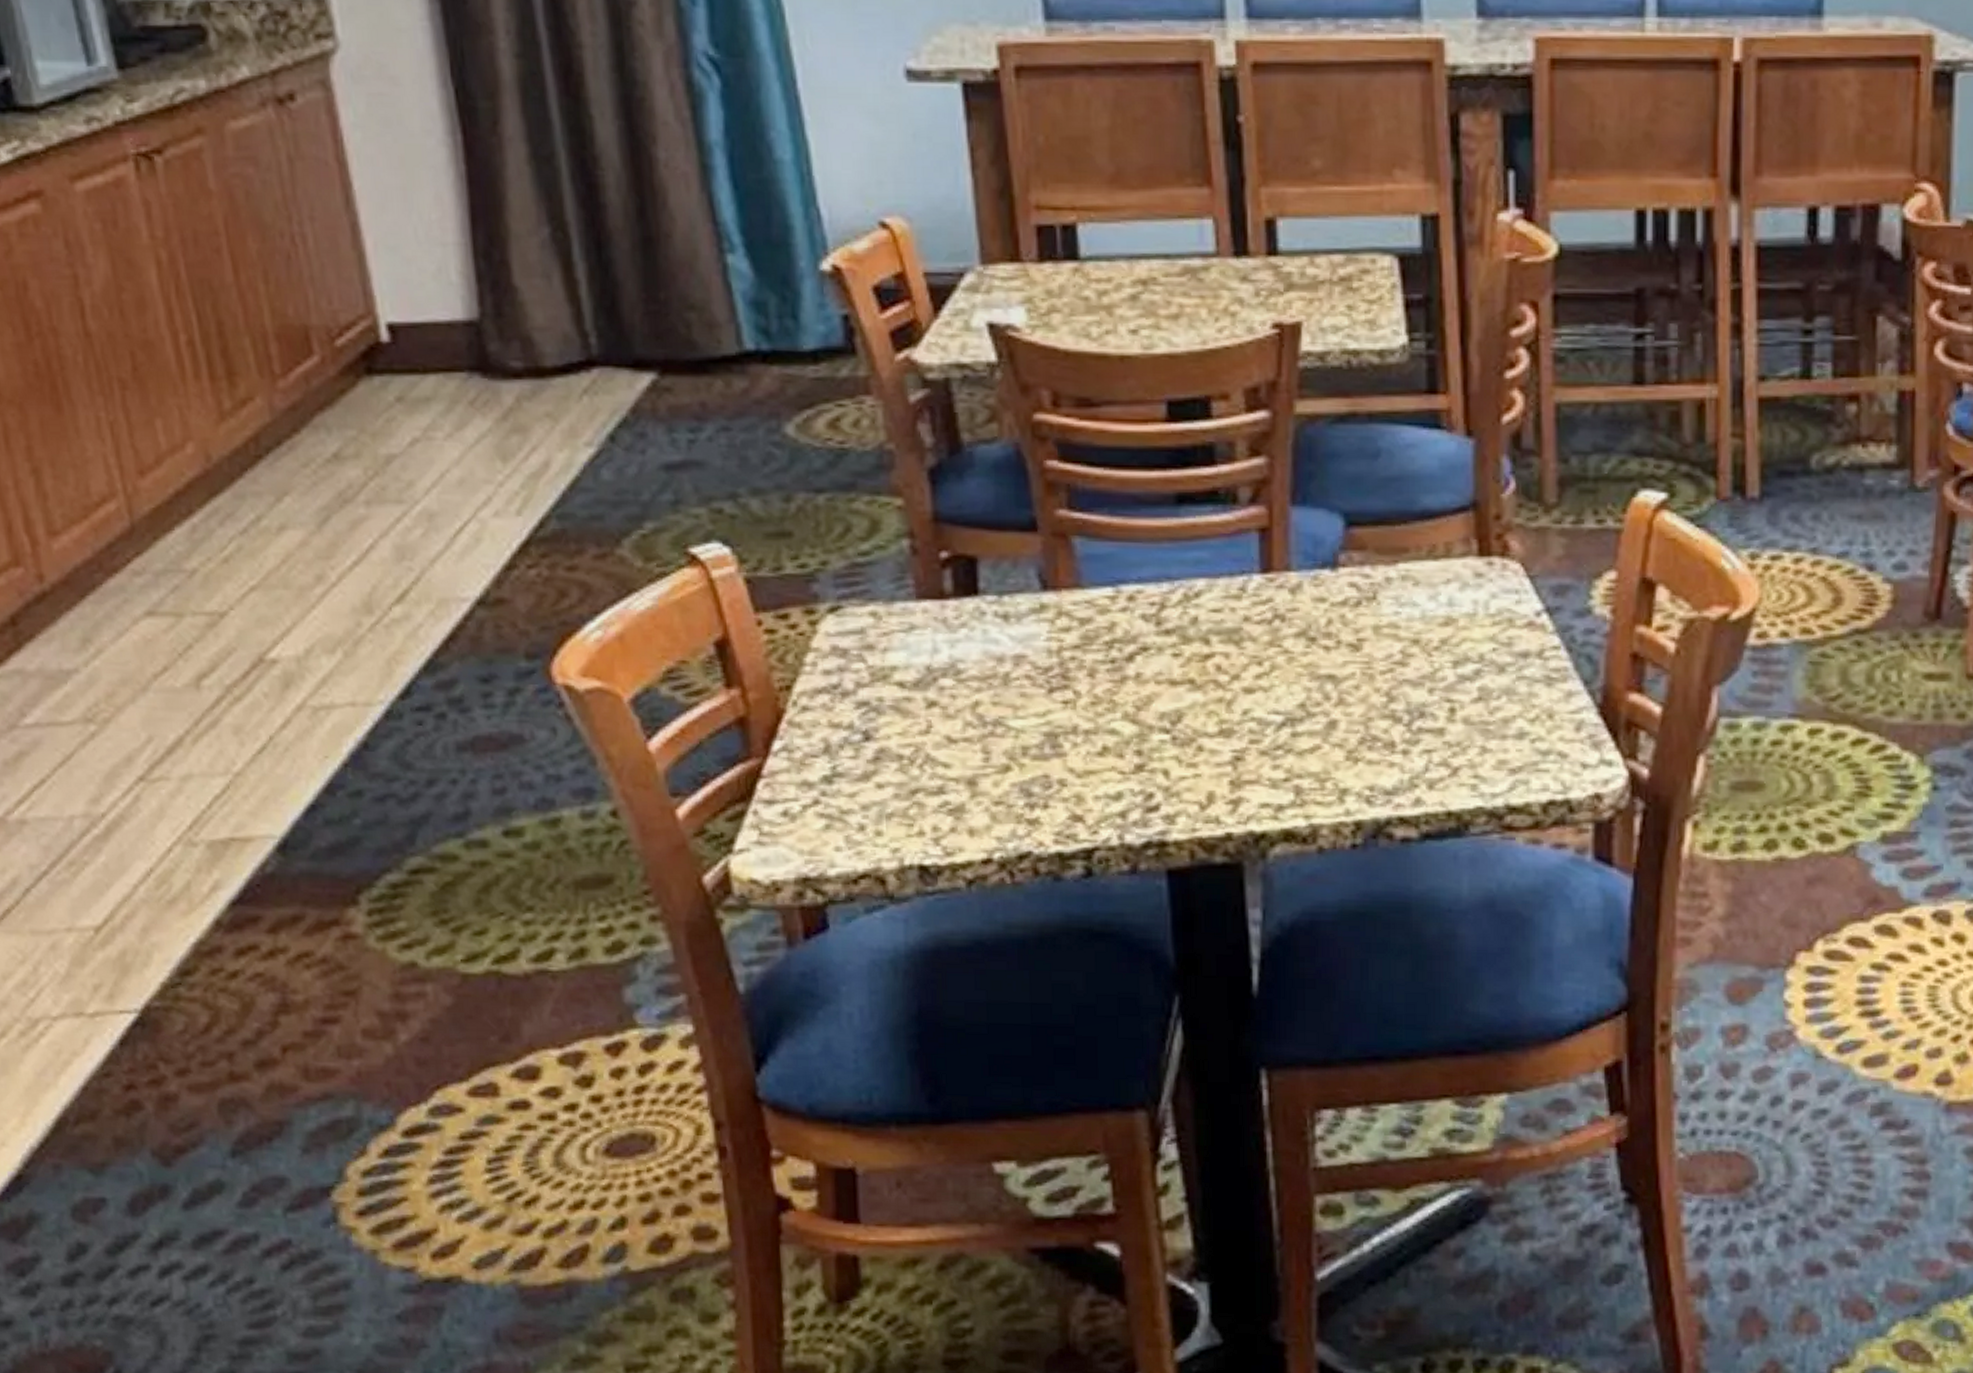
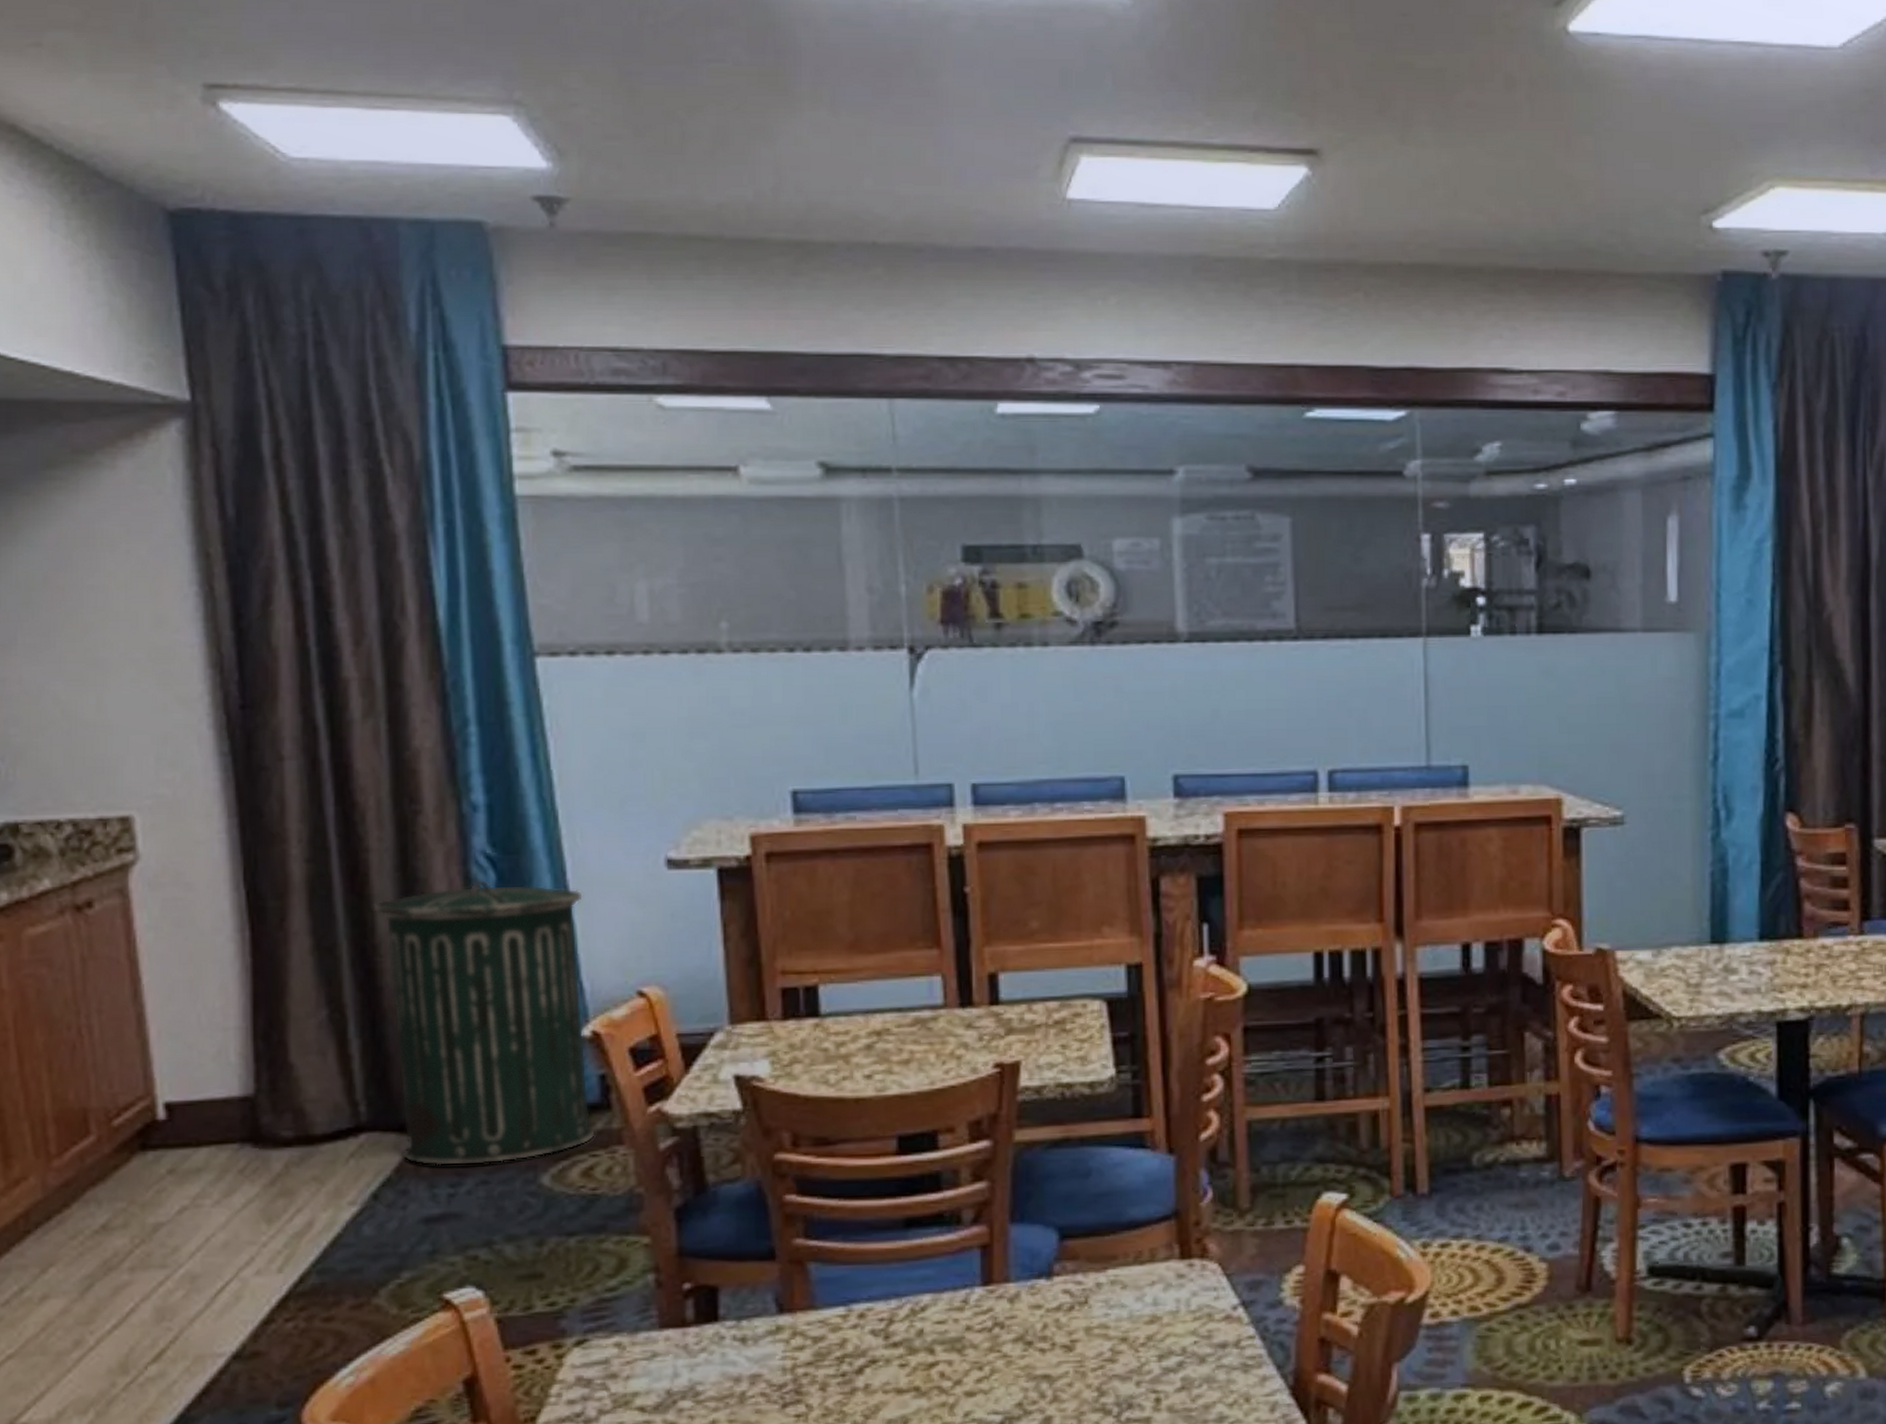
trash can: none [591,84,840,410] -> present [373,879,595,1167]

